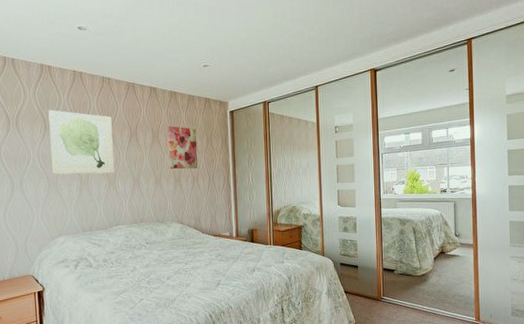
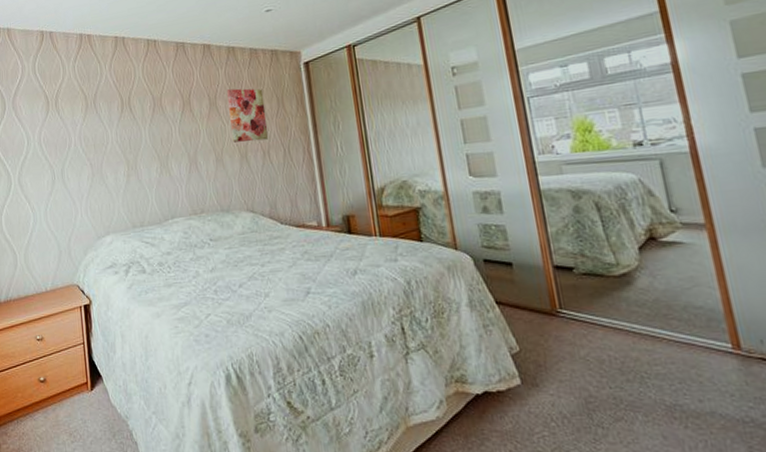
wall art: present [48,110,115,175] -> none [89,84,167,160]

